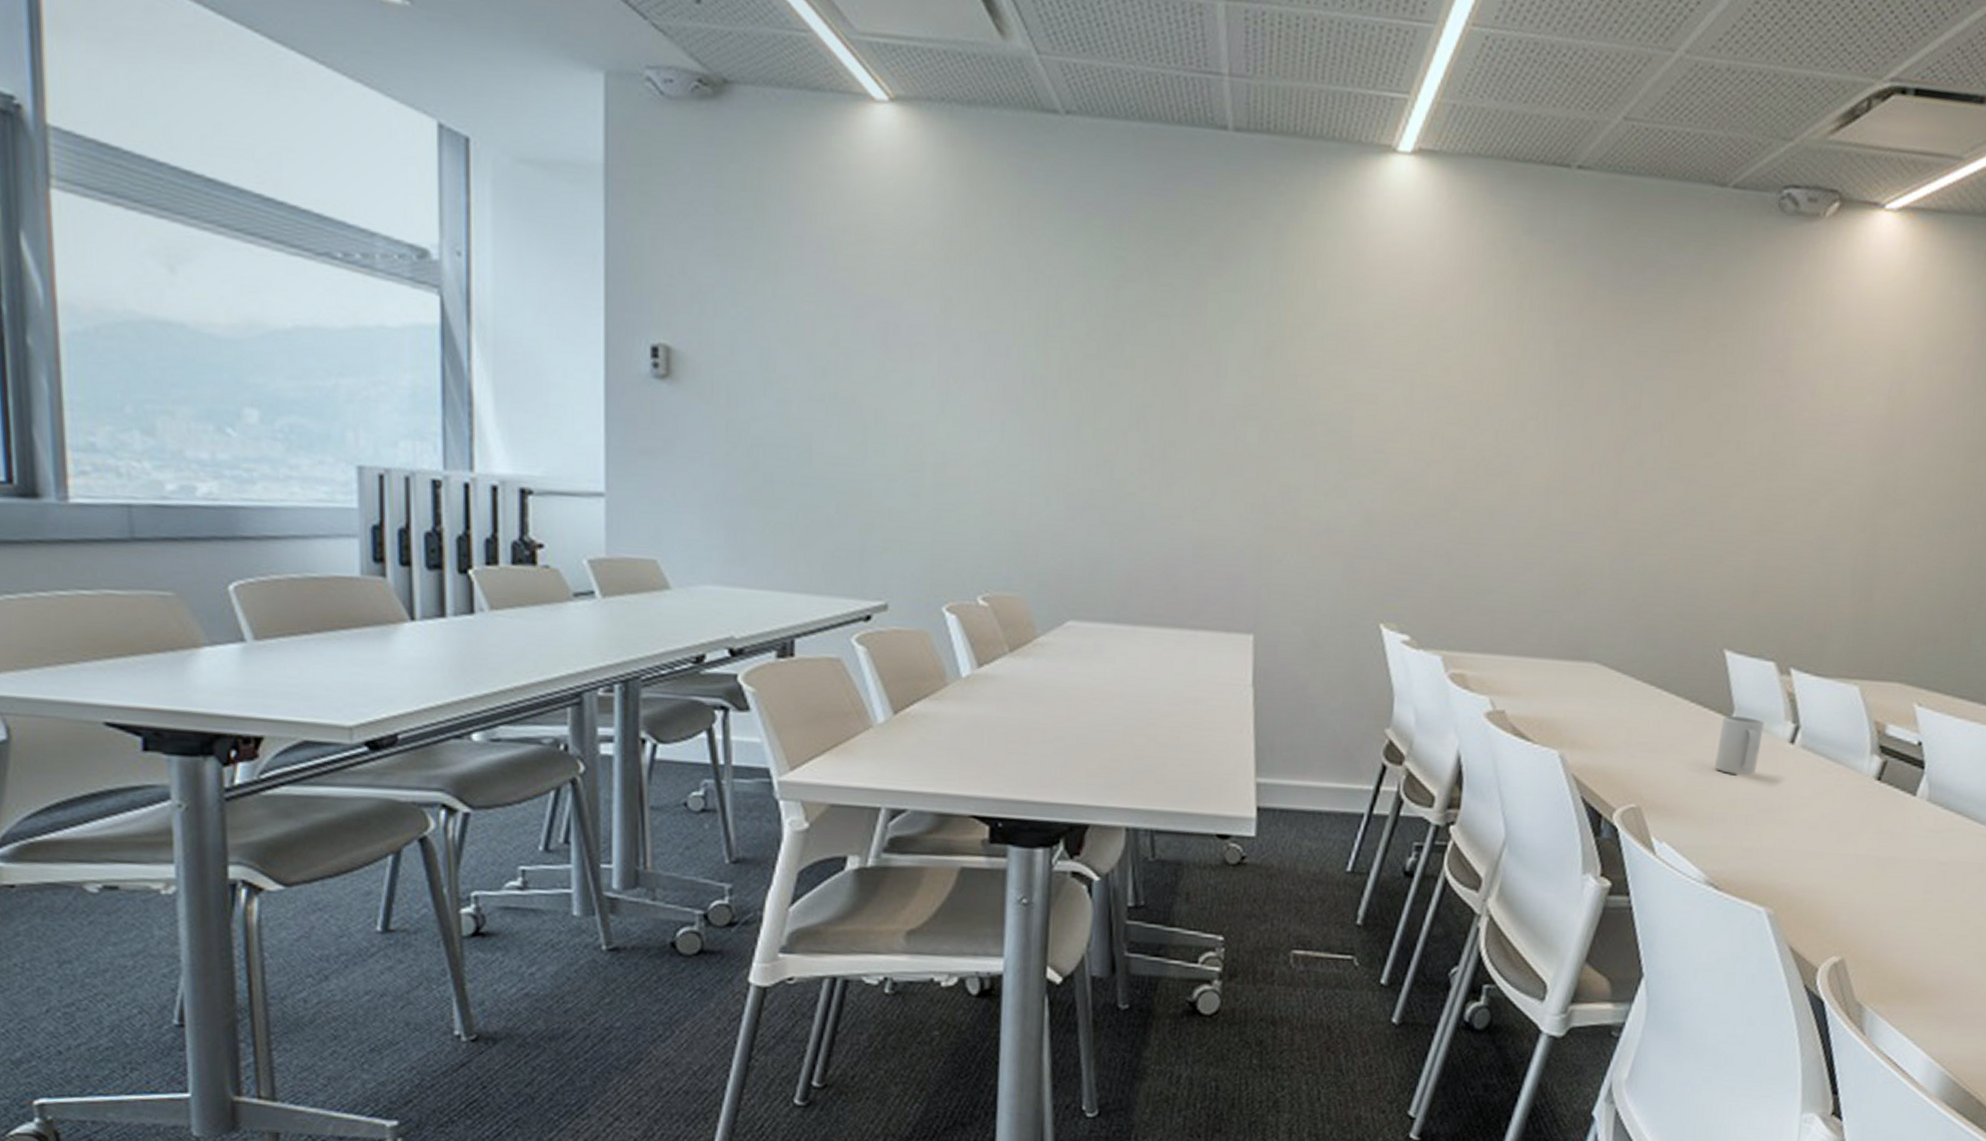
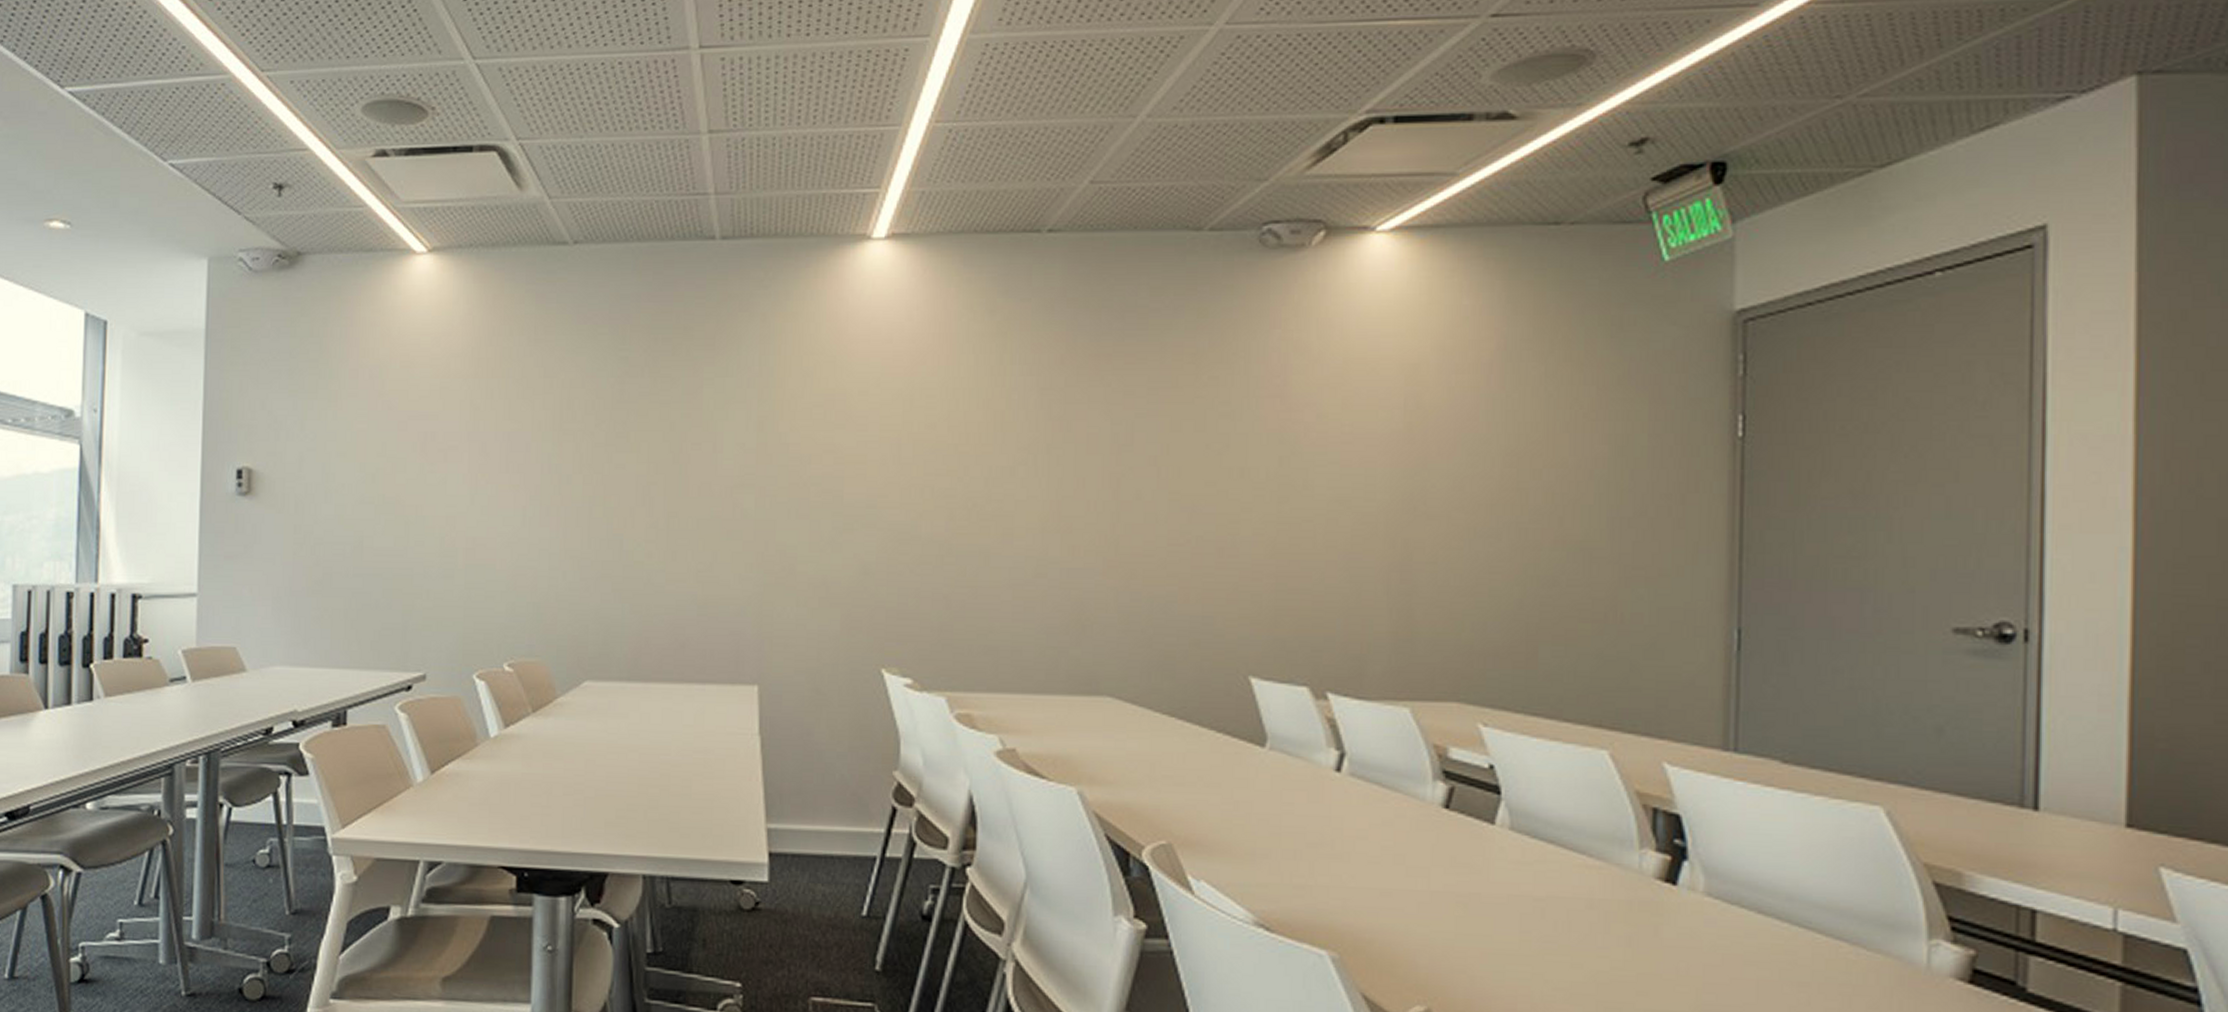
mug: present [1715,716,1764,776] -> none [1252,745,1304,808]

